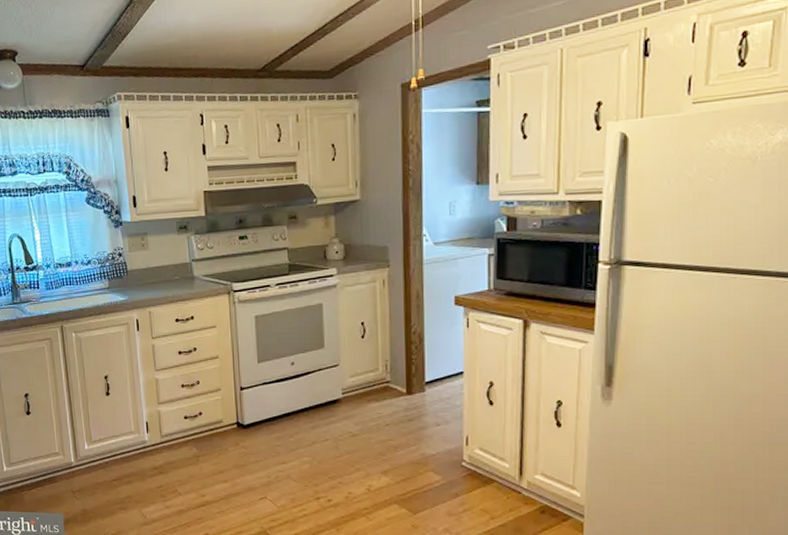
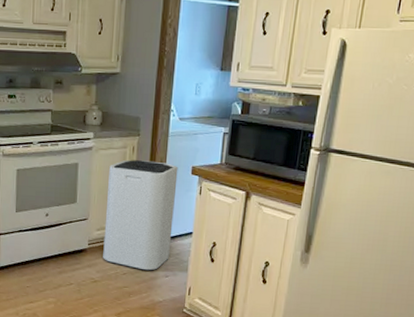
trash can: none [358,294,439,420] -> present [103,160,178,271]

